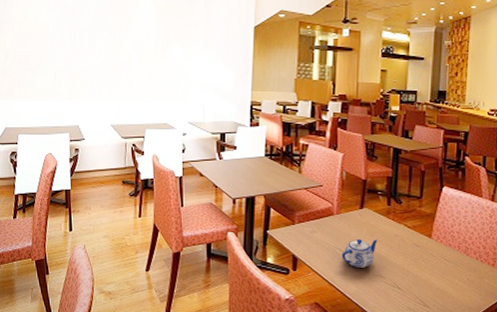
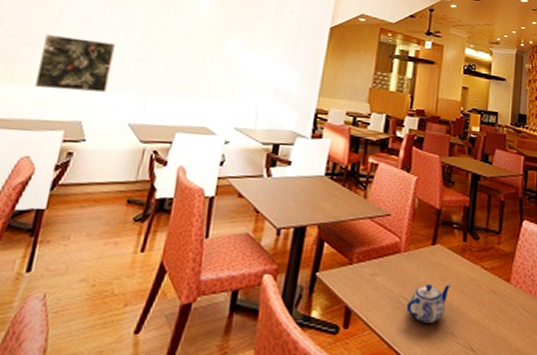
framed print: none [39,59,90,101] -> present [35,34,115,92]

